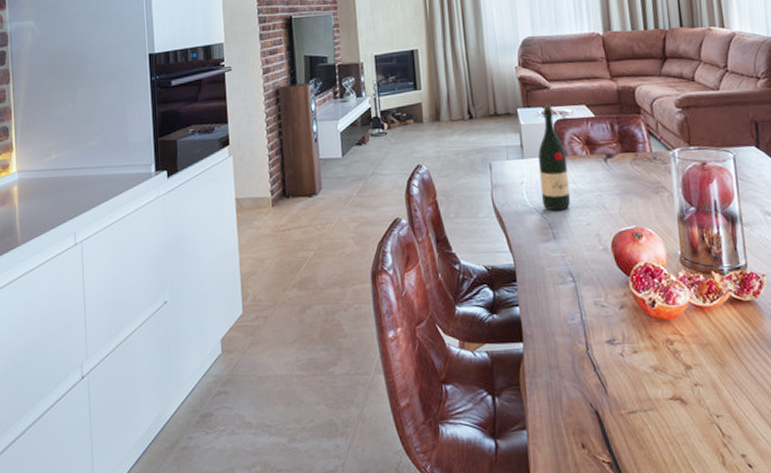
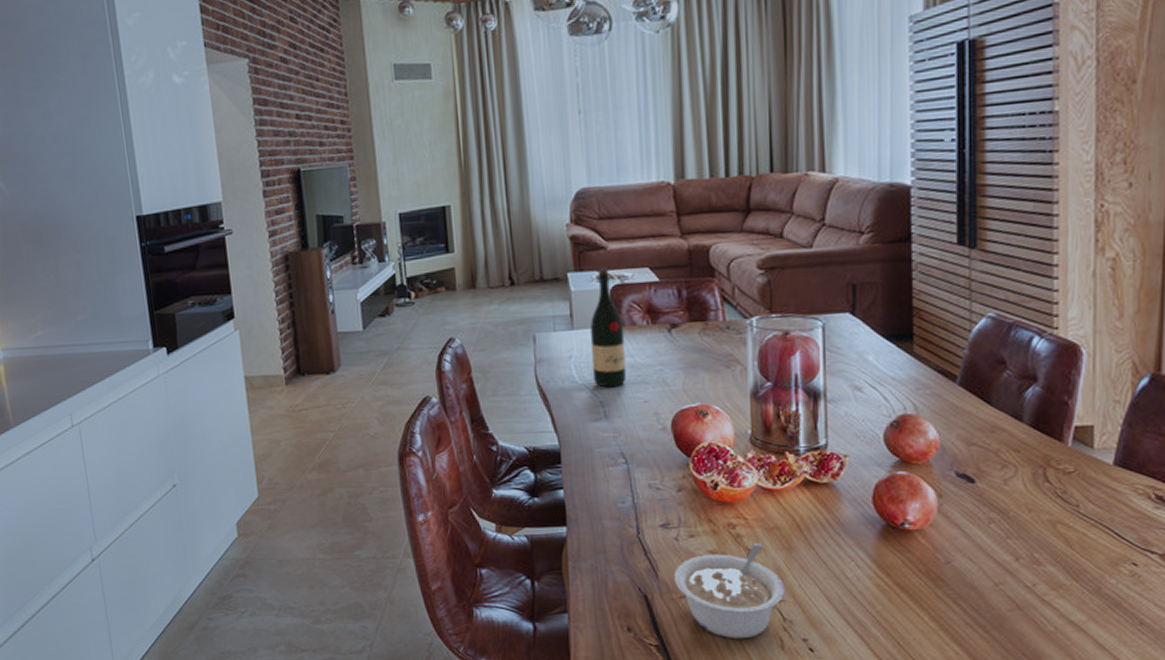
legume: none [622,359,722,456] -> present [674,544,785,639]

